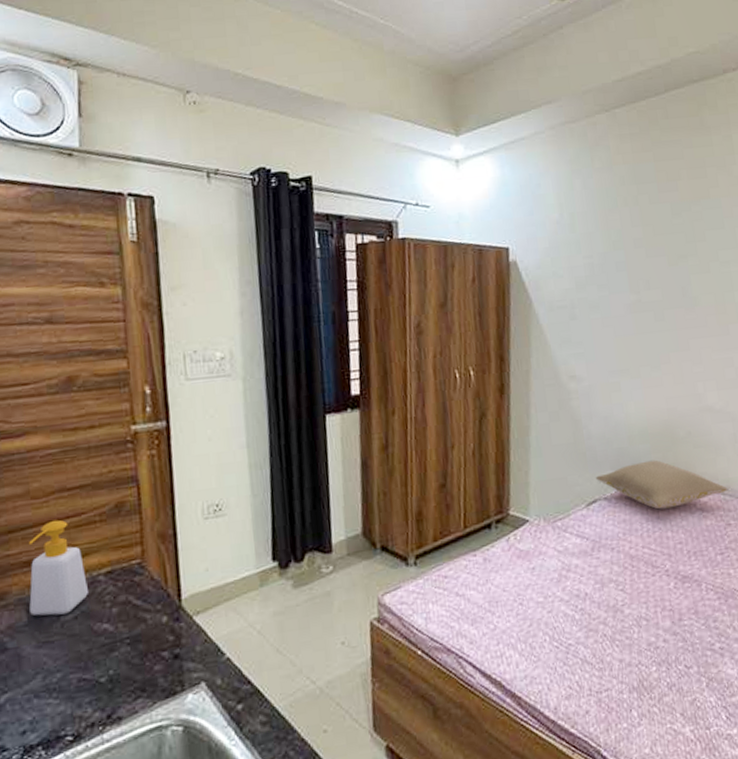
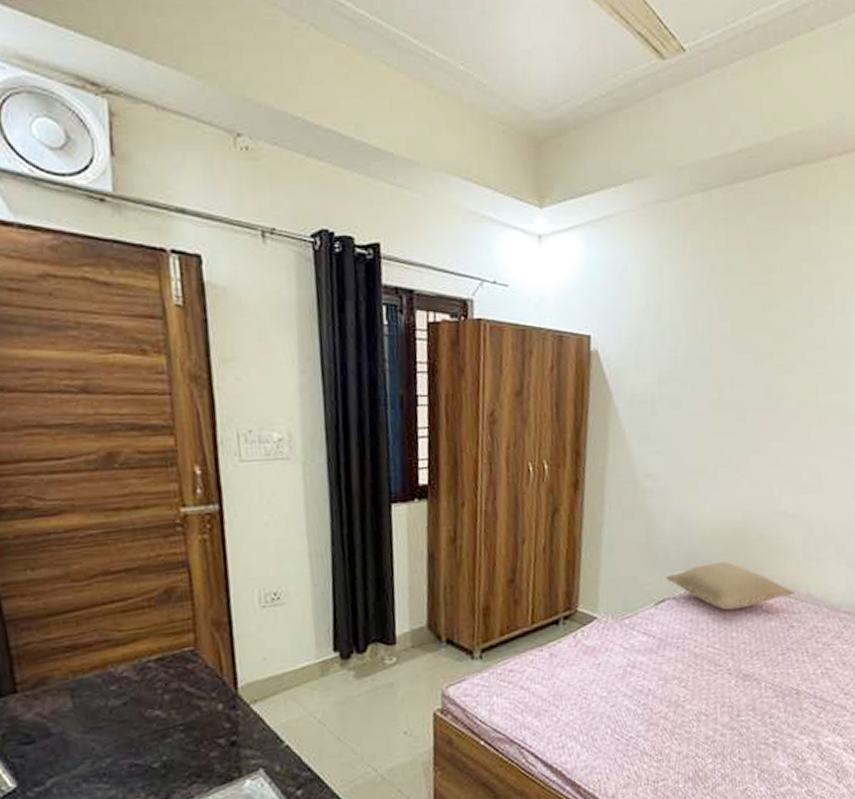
soap bottle: present [28,519,88,616] -> none [70,604,138,702]

